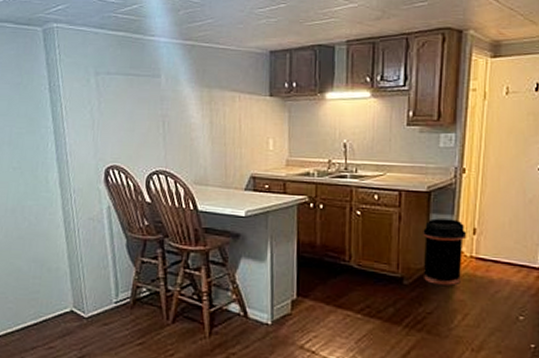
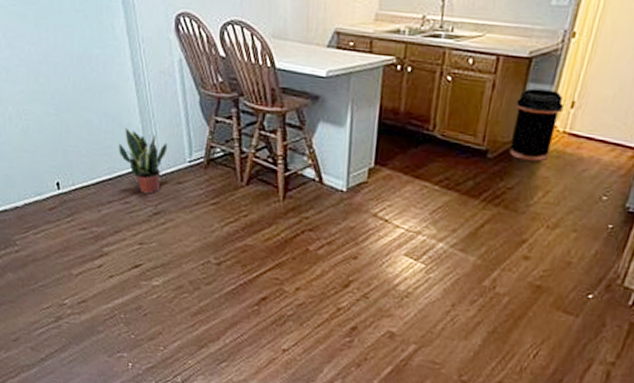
potted plant: none [45,272,95,338] -> present [118,127,168,194]

